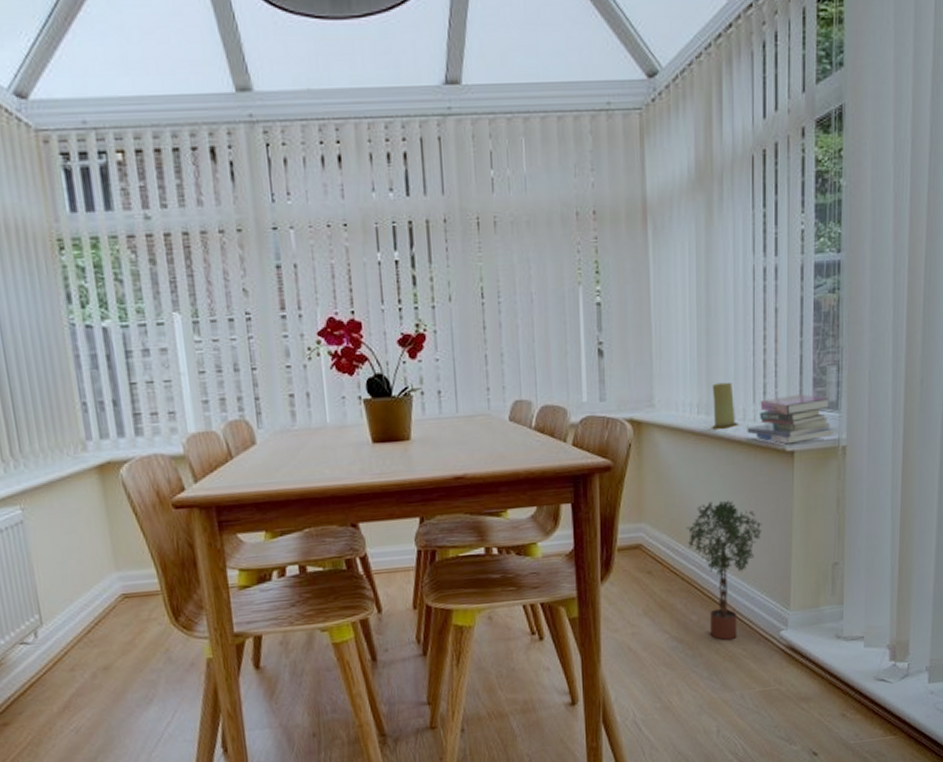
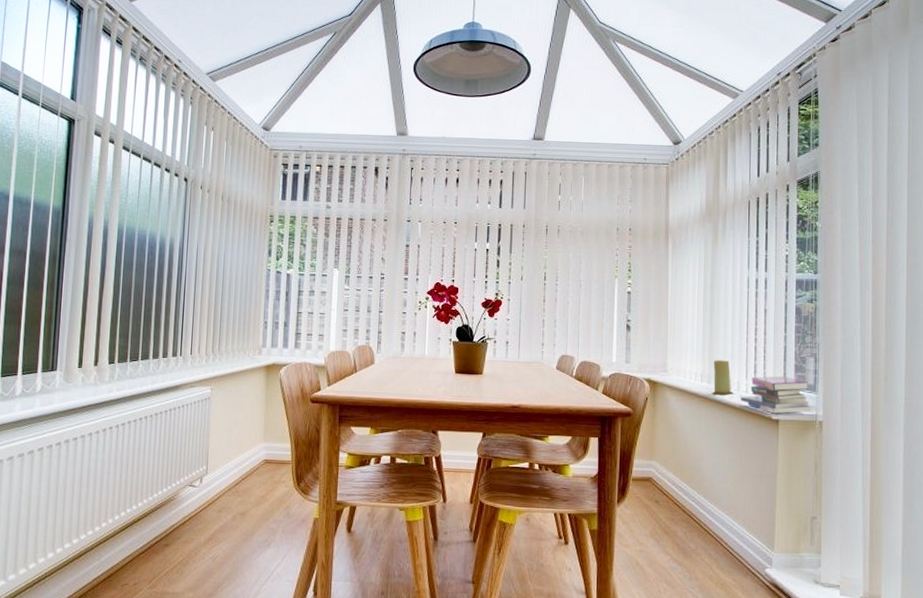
potted tree: present [685,500,762,640] -> none [688,451,751,569]

